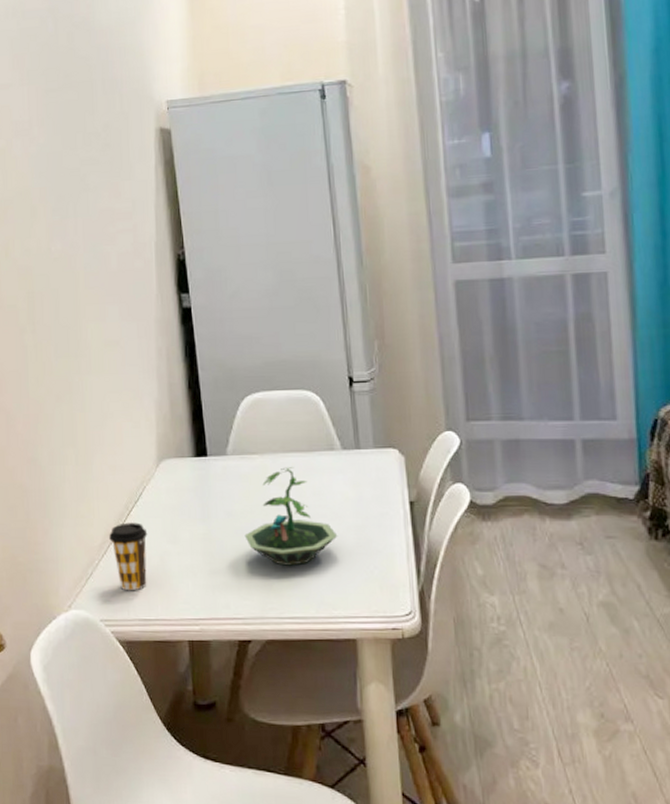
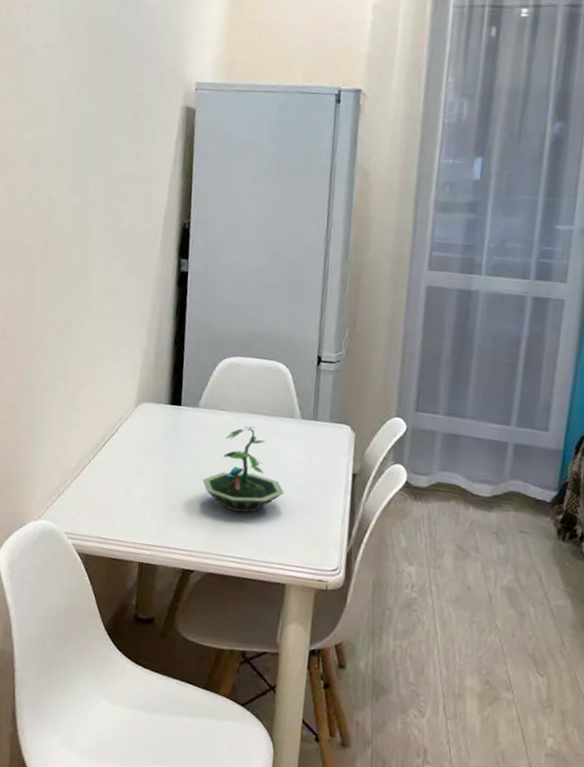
coffee cup: present [109,522,148,591] -> none [83,452,118,512]

